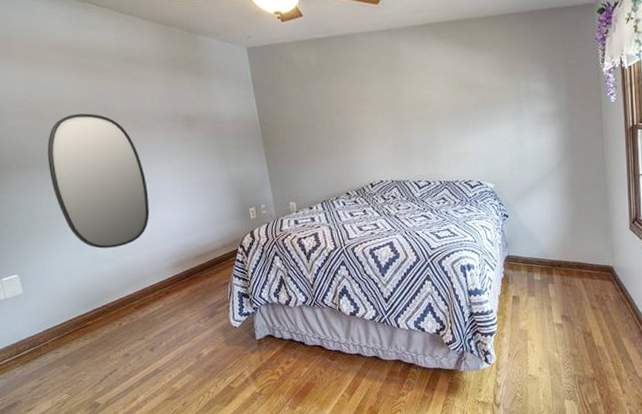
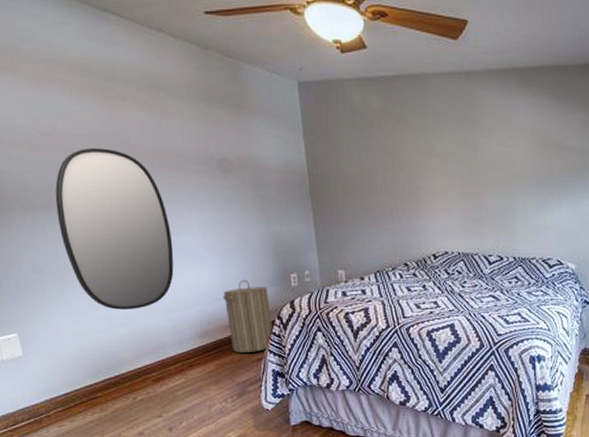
laundry hamper: none [192,215,238,279] -> present [223,279,274,353]

